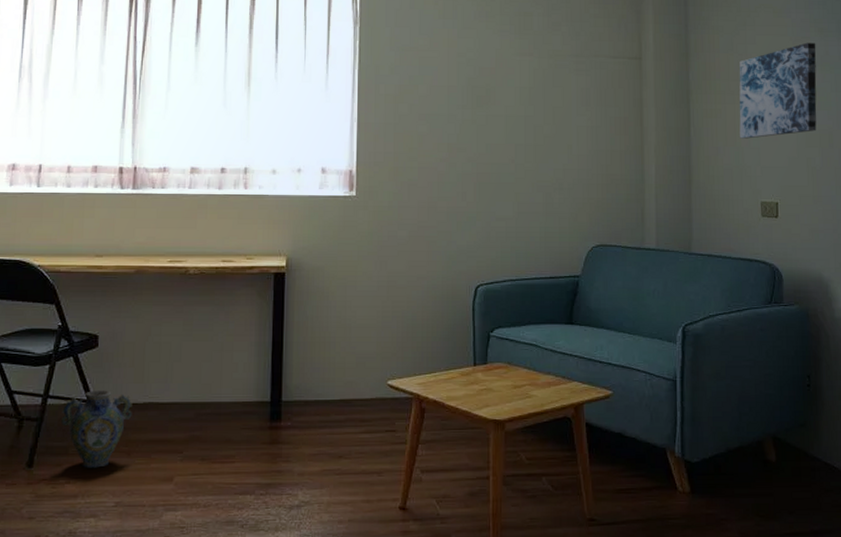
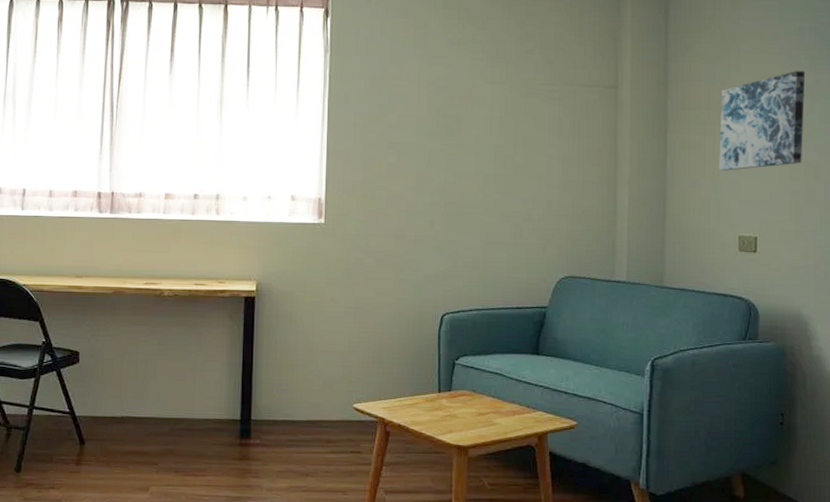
ceramic jug: present [61,390,133,468] -> none [46,403,111,475]

